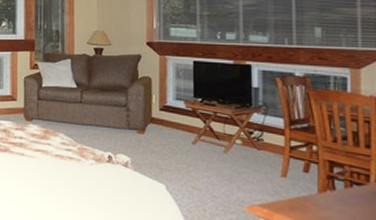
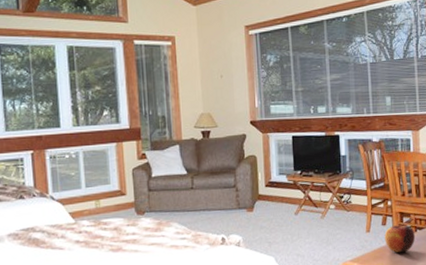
apple: none [306,174,351,209] -> present [384,225,416,253]

